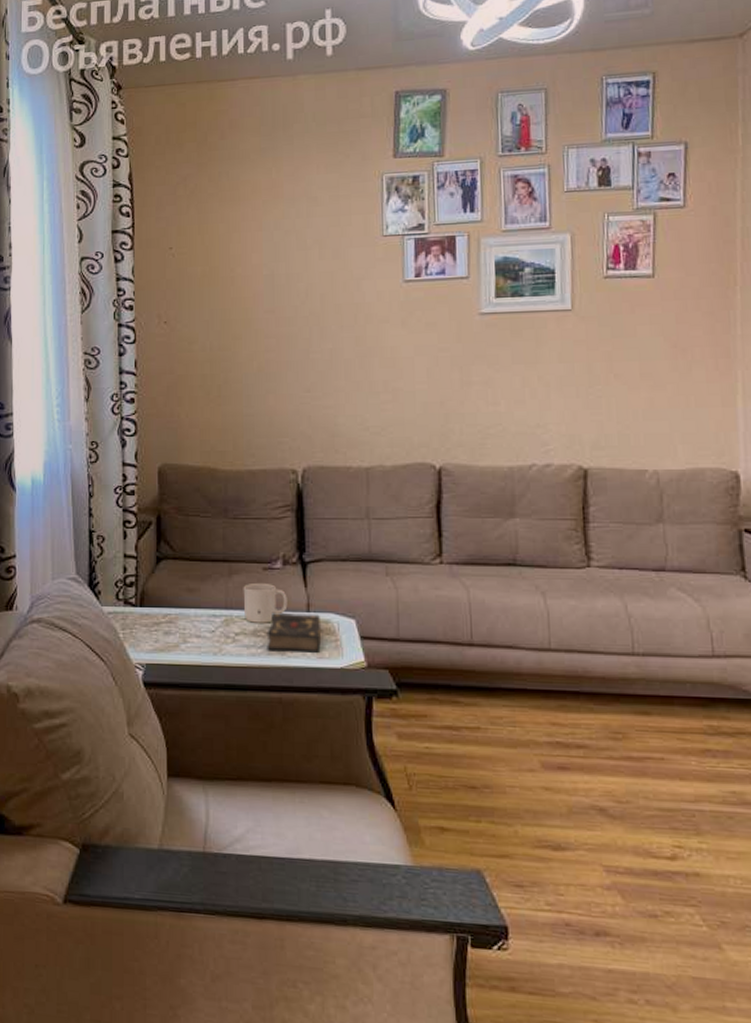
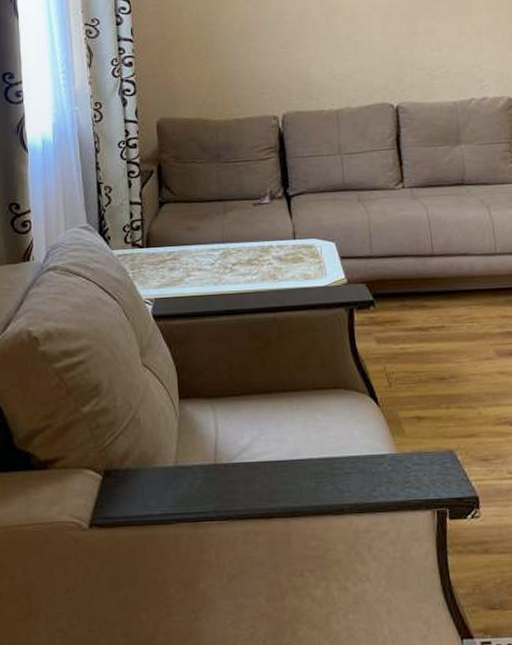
mug: present [243,582,288,623] -> none [237,217,277,253]
book: present [266,612,322,654] -> none [259,241,308,276]

